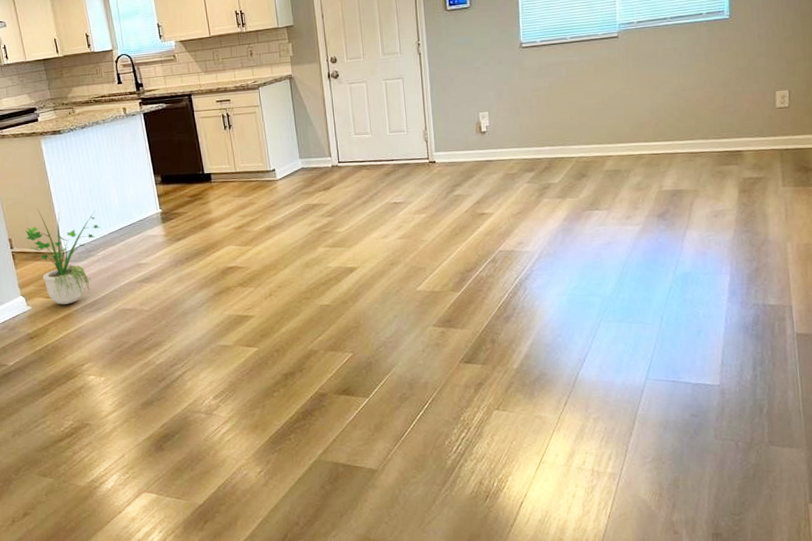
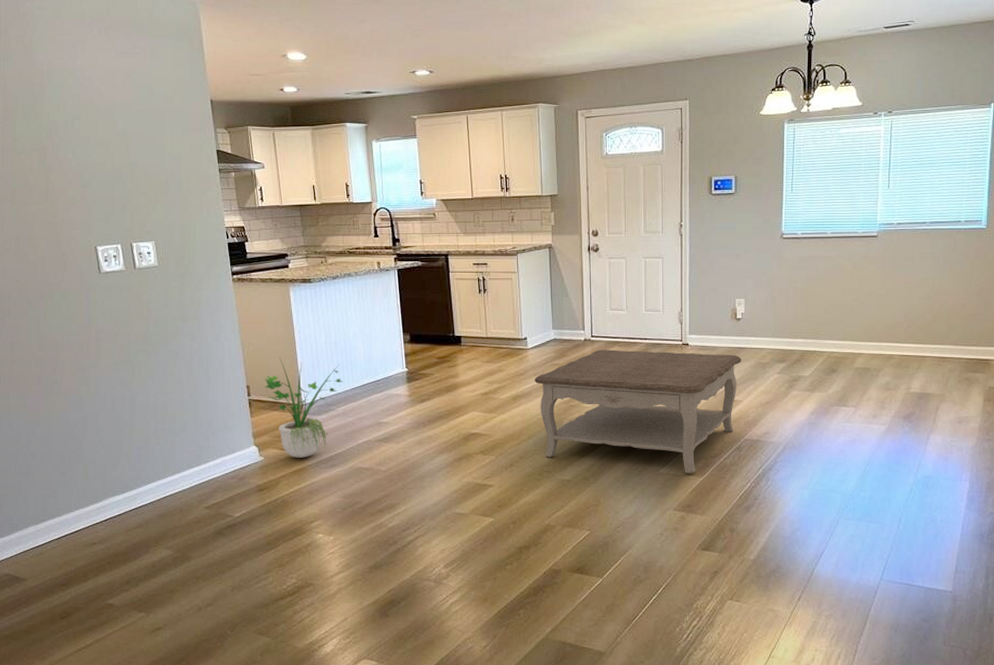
coffee table: none [286,168,490,289] -> present [535,349,742,473]

